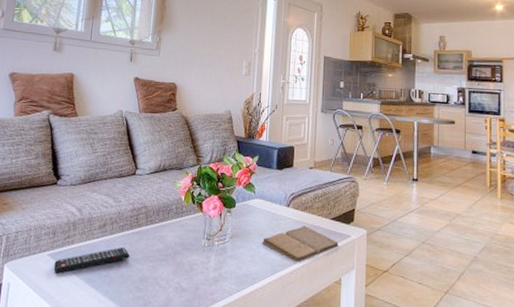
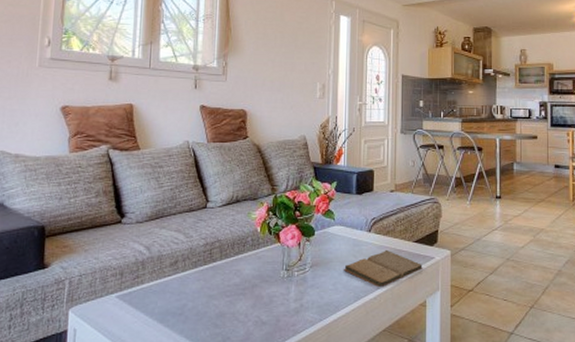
remote control: present [54,247,129,274] -> none [123,283,204,315]

